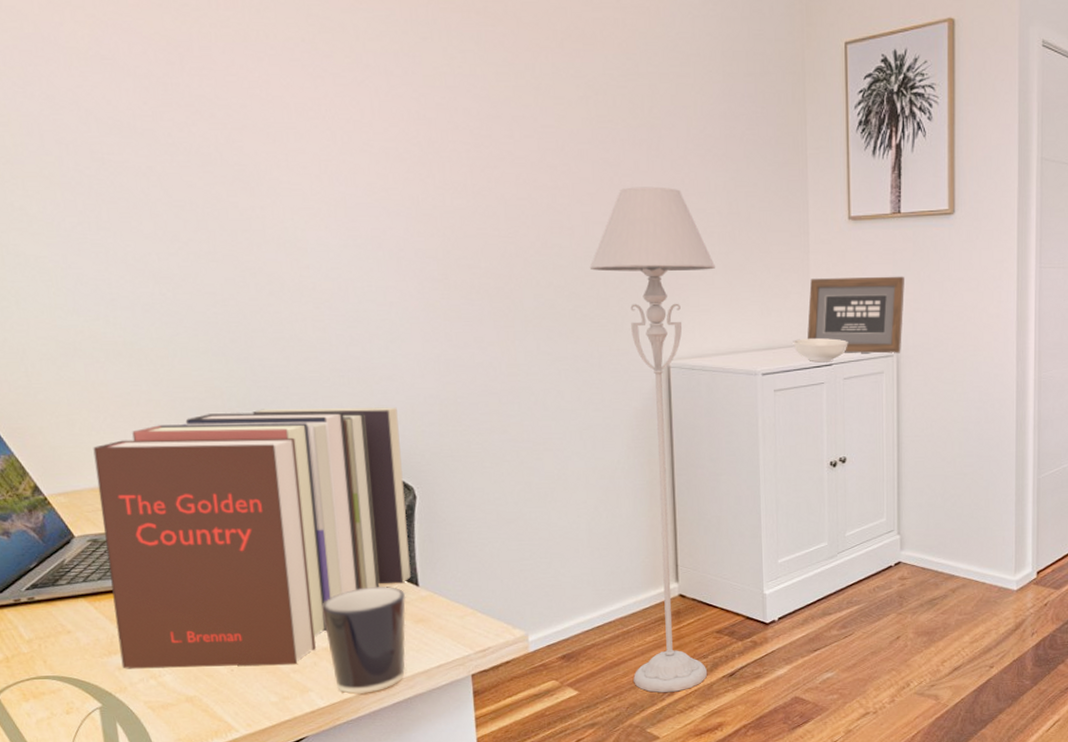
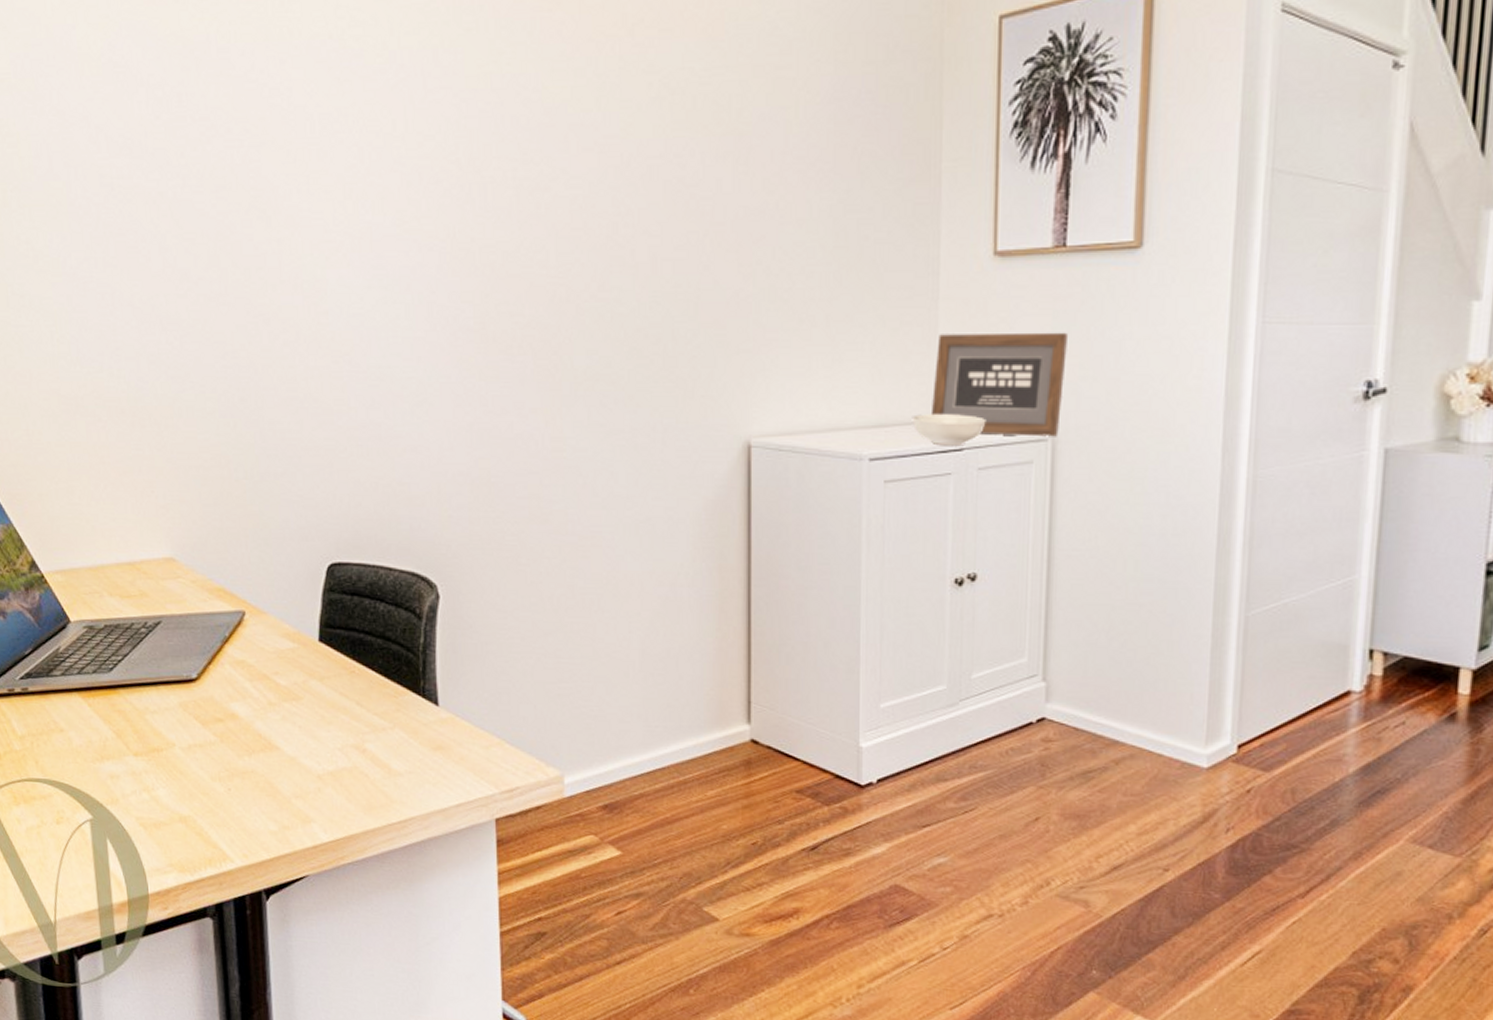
books: present [93,407,411,668] -> none [92,482,430,788]
mug: present [322,587,406,695] -> none [329,703,424,832]
floor lamp: present [589,186,715,693] -> none [655,212,814,864]

